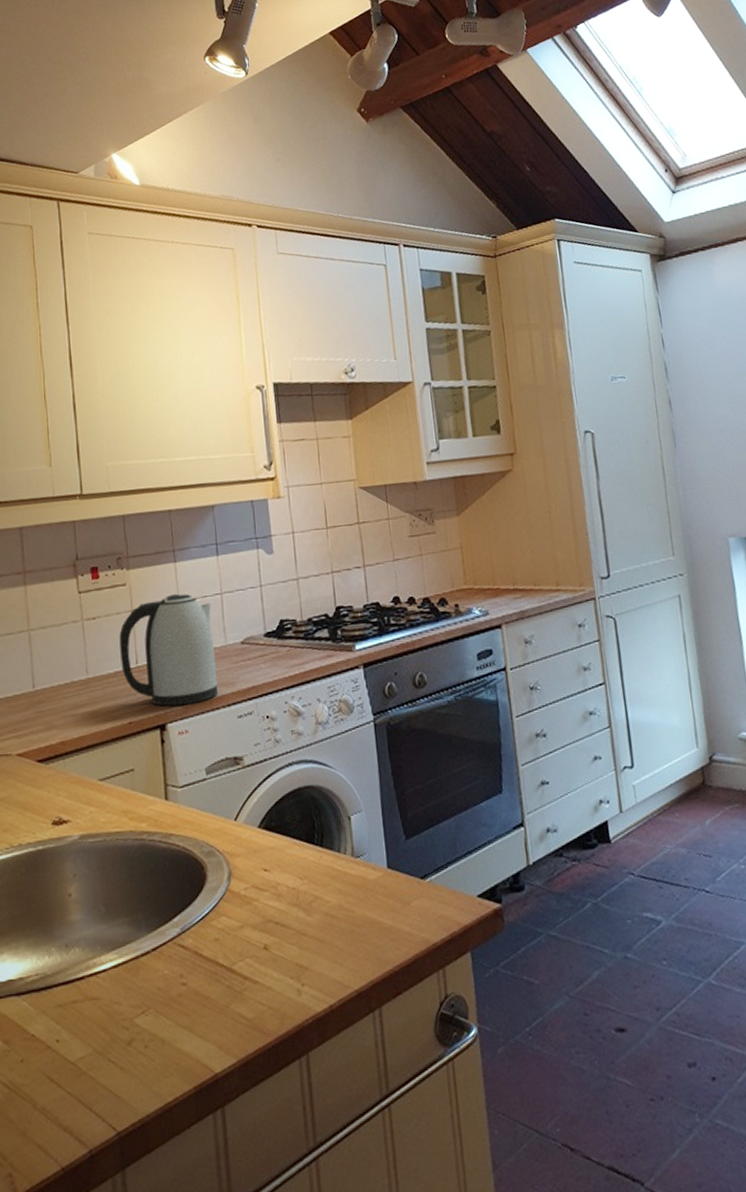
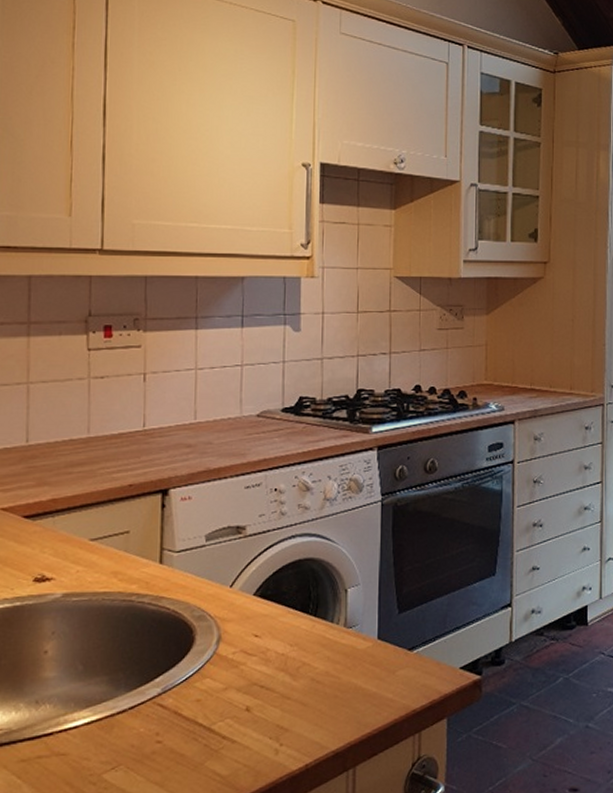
kettle: present [119,593,219,706] -> none [127,361,231,472]

